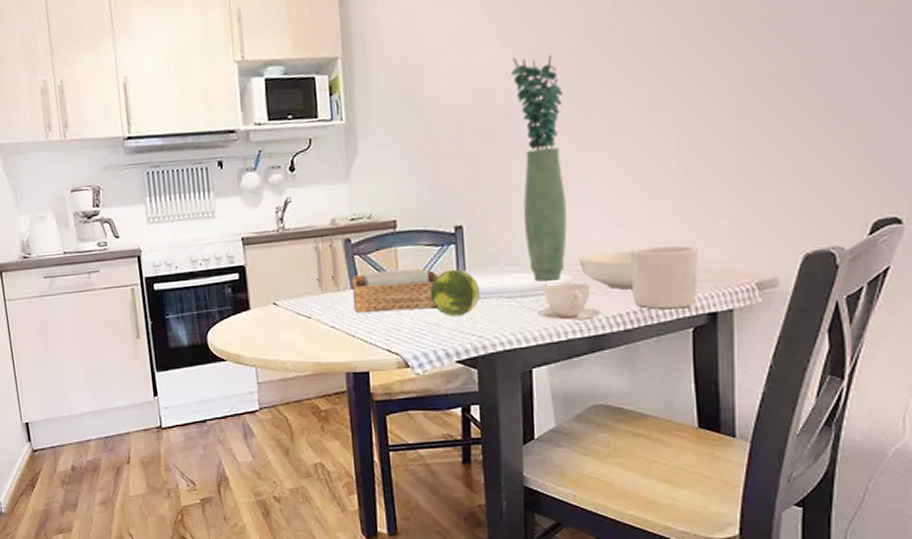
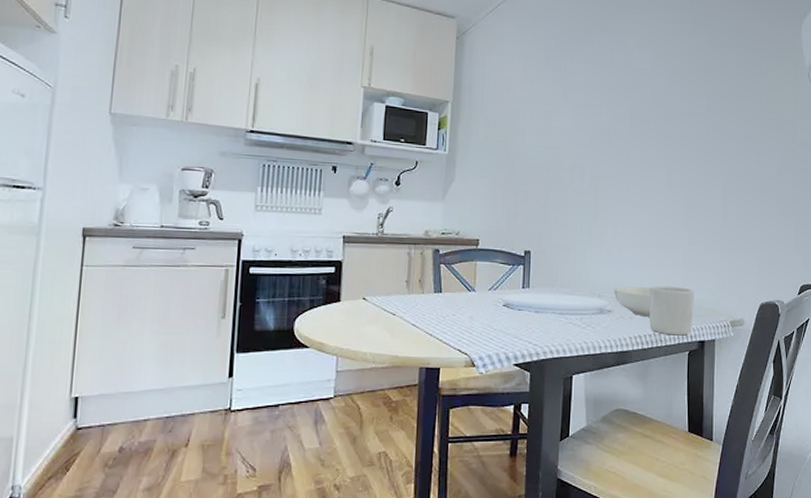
napkin holder: present [351,269,438,314] -> none [434,280,507,317]
fruit: present [429,269,481,317] -> none [499,286,539,325]
vase: present [510,55,567,283] -> none [576,128,612,305]
teacup: present [537,282,602,321] -> none [580,306,627,338]

